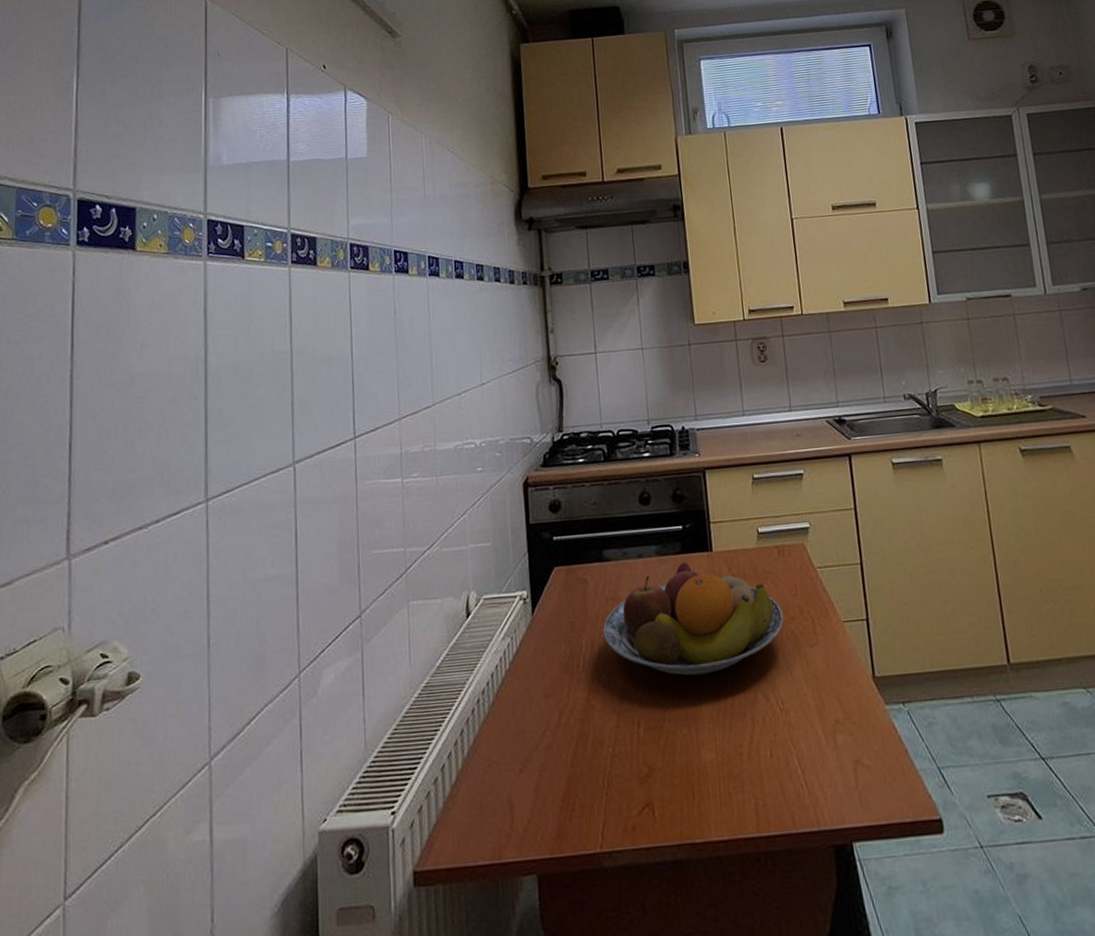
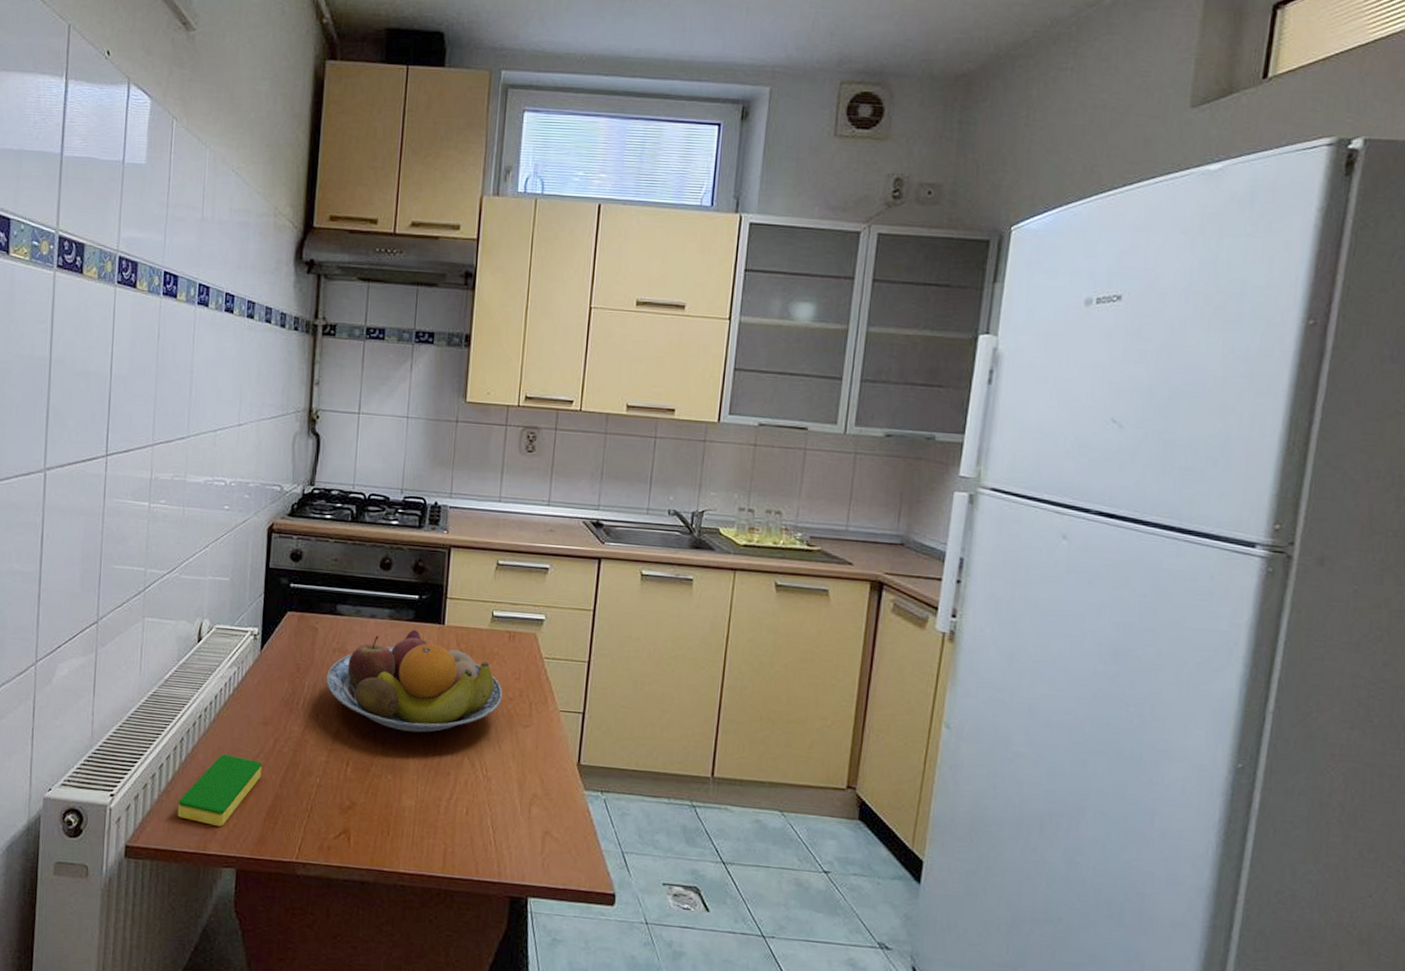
dish sponge: none [465,739,551,827] -> present [177,754,263,826]

